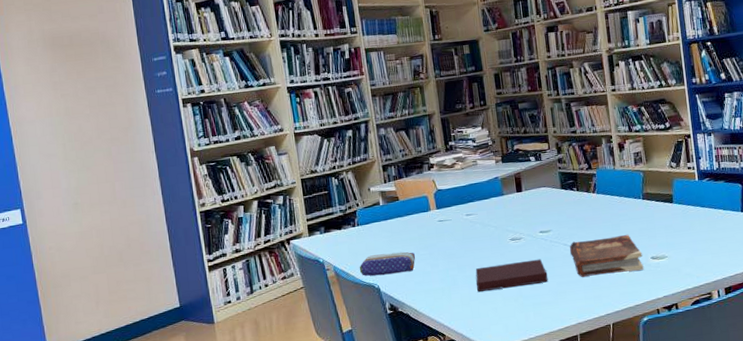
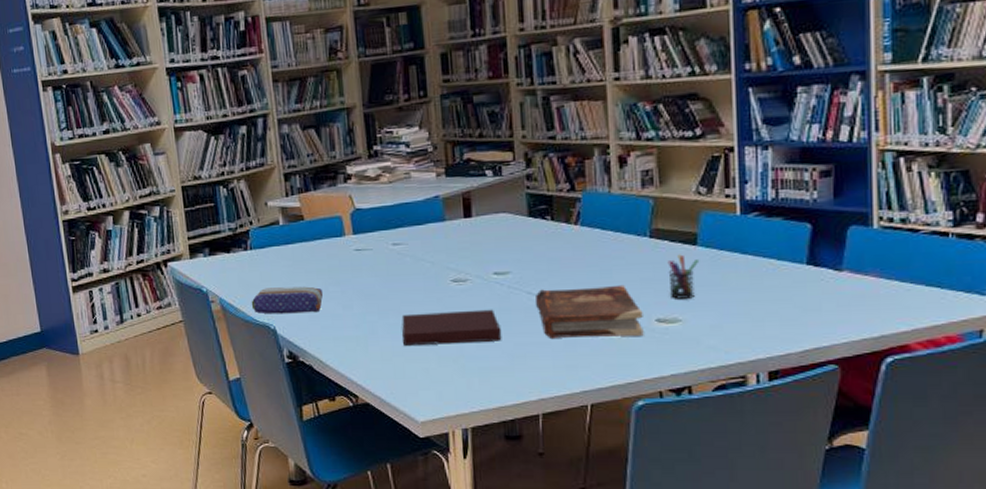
pen holder: none [655,210,675,242] -> present [667,254,698,299]

